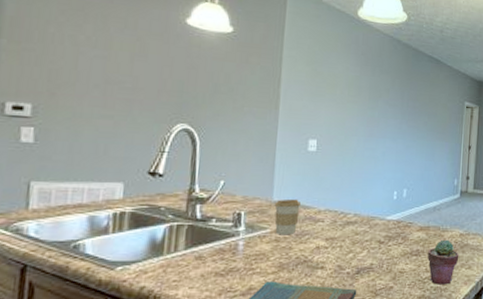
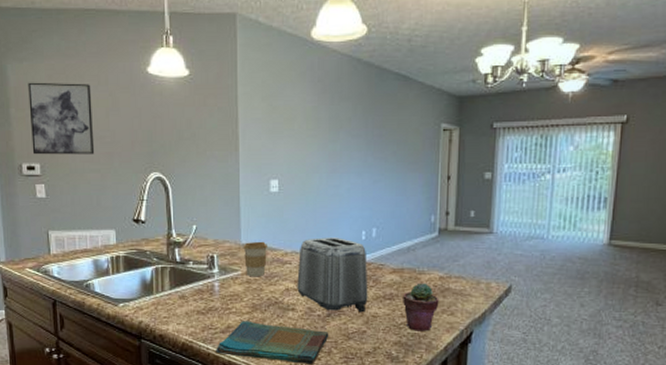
wall art: none [23,13,116,100] -> present [28,82,95,155]
toaster: none [328,196,398,269] -> present [297,237,368,313]

